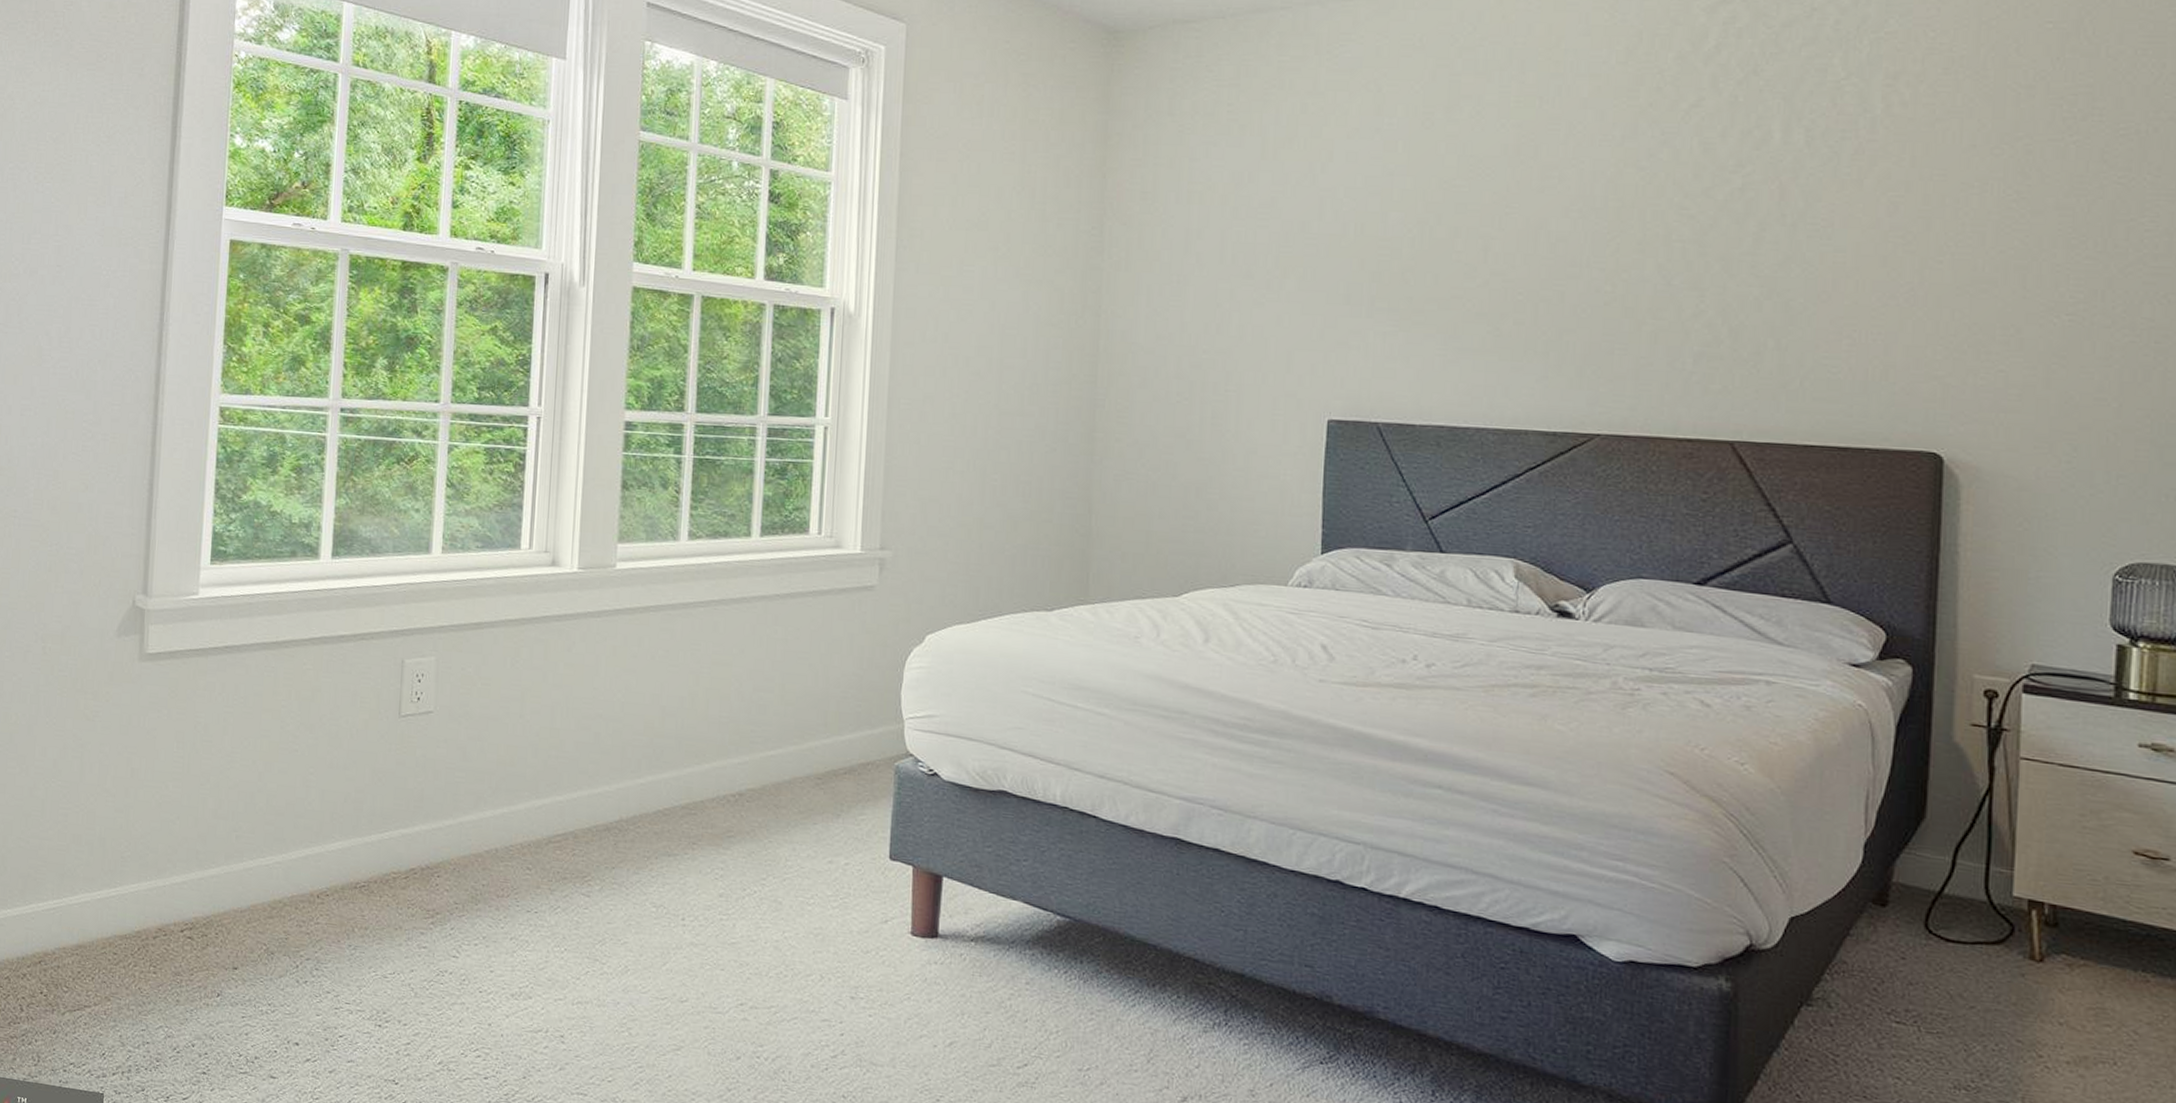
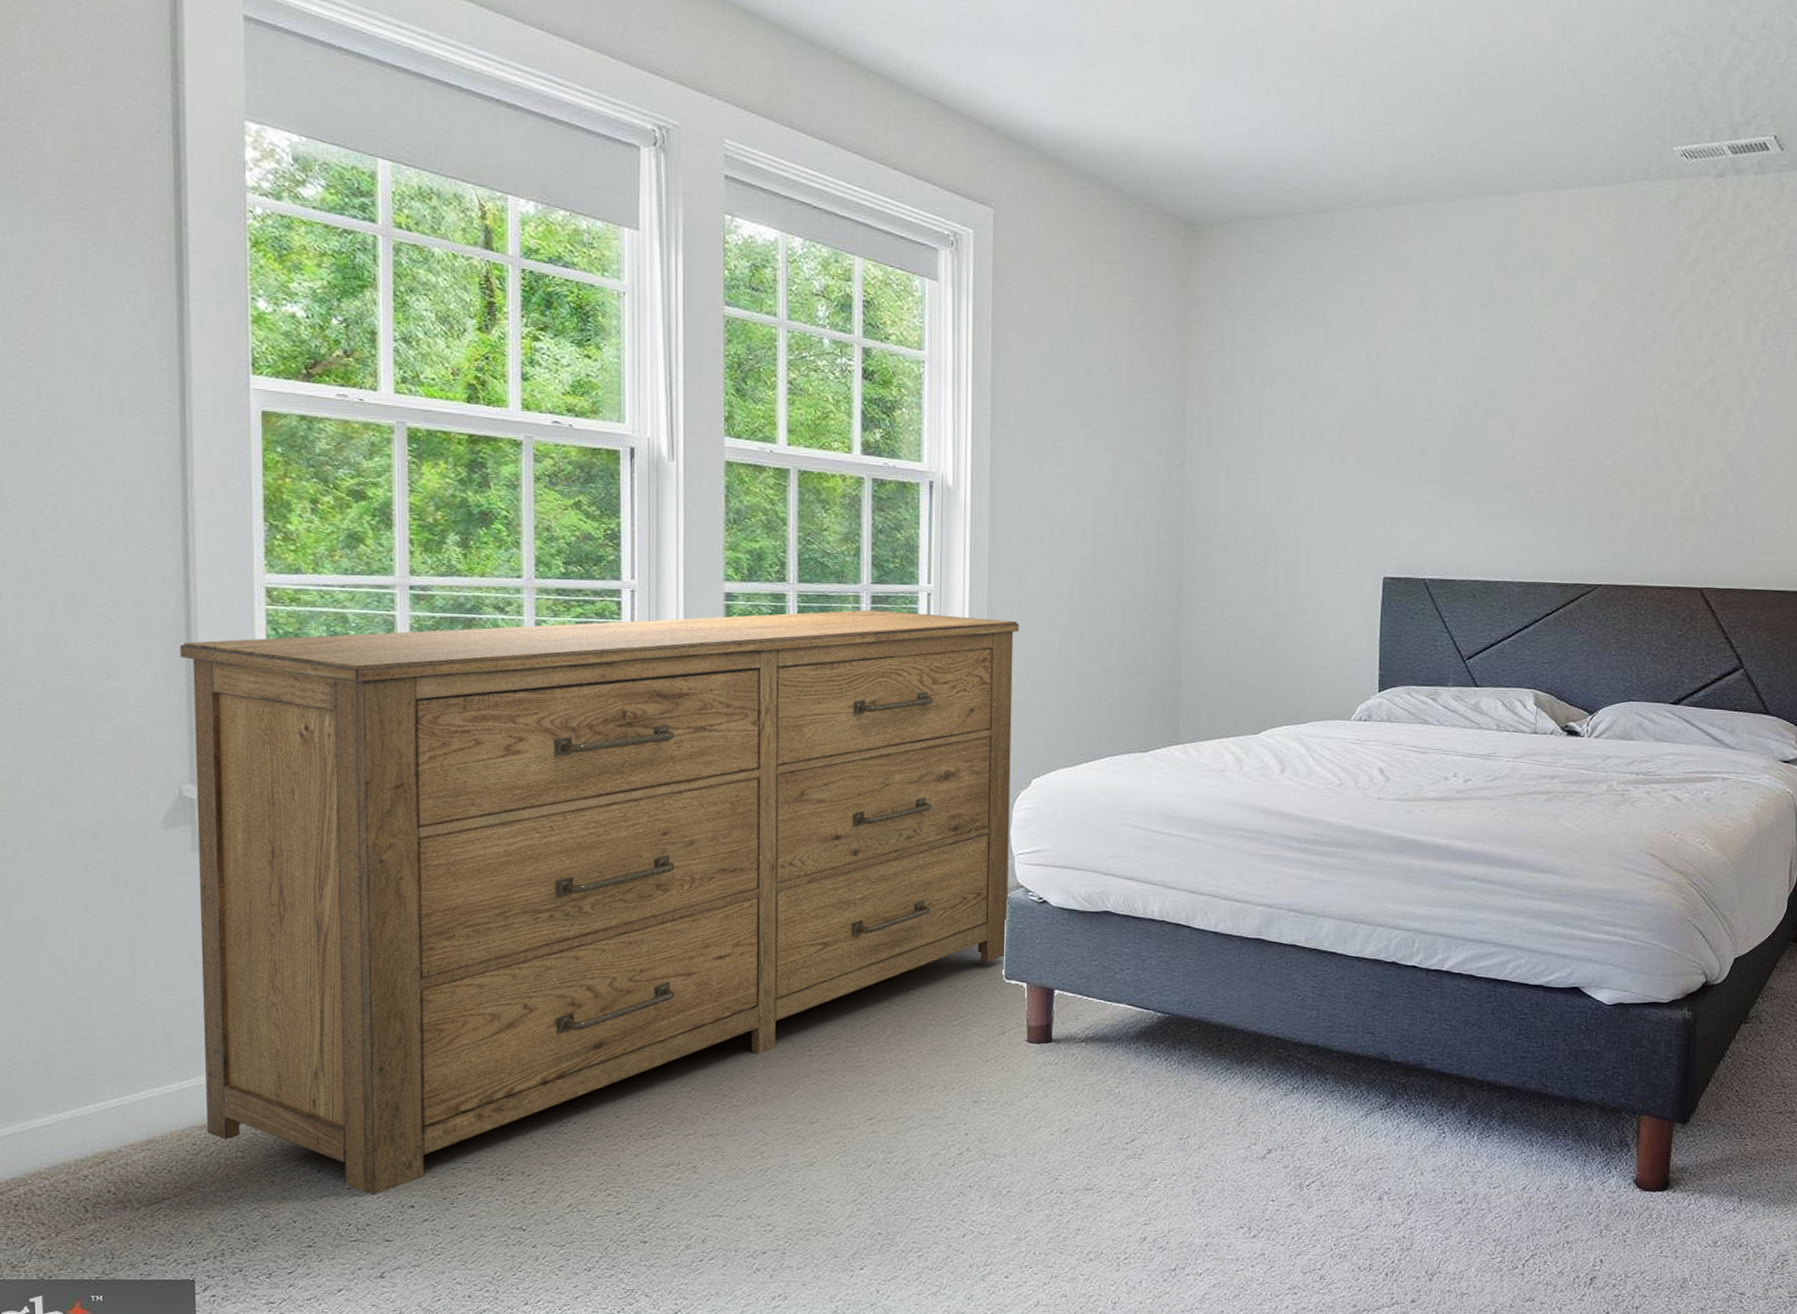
dresser: none [127,442,918,1027] -> present [179,609,1019,1195]

